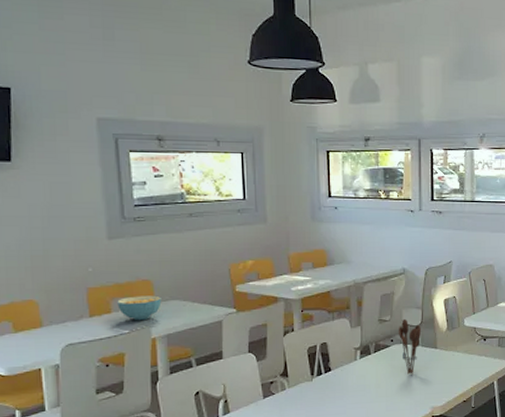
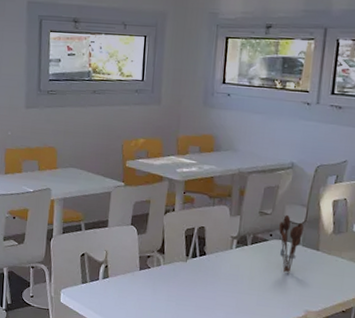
cereal bowl: present [117,295,162,321] -> none [27,160,63,183]

